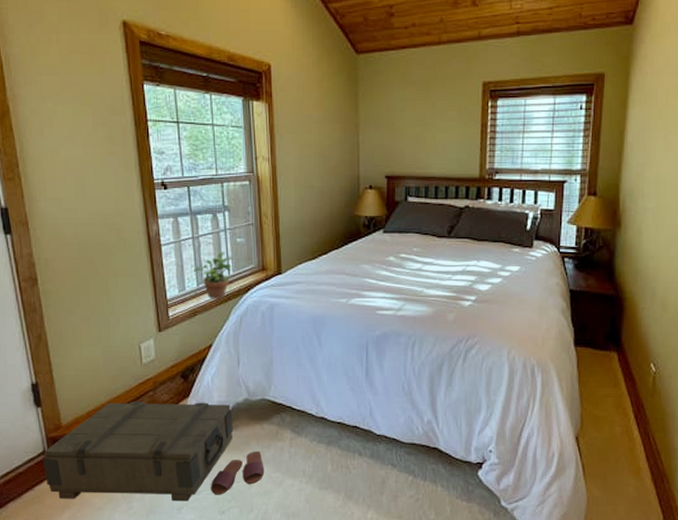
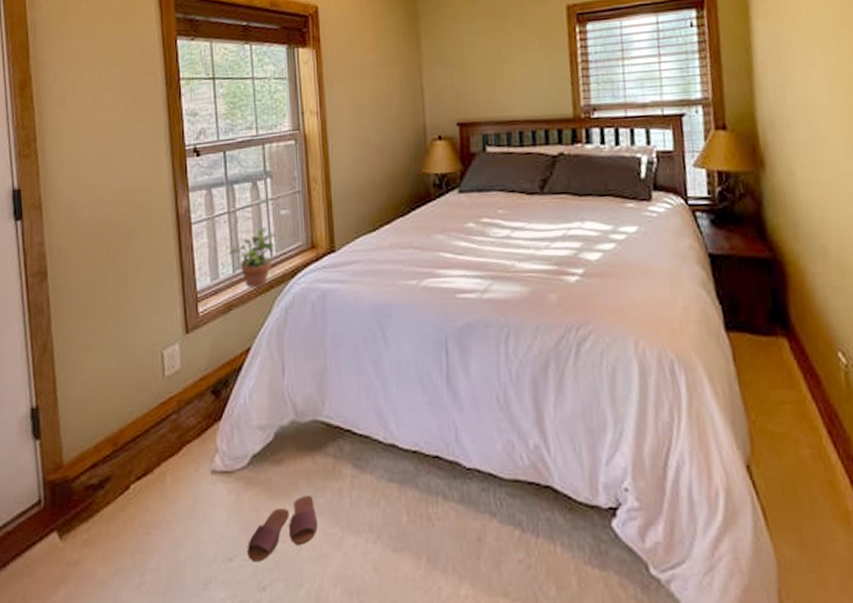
ammo crate: present [42,401,234,502] -> none [37,427,277,573]

